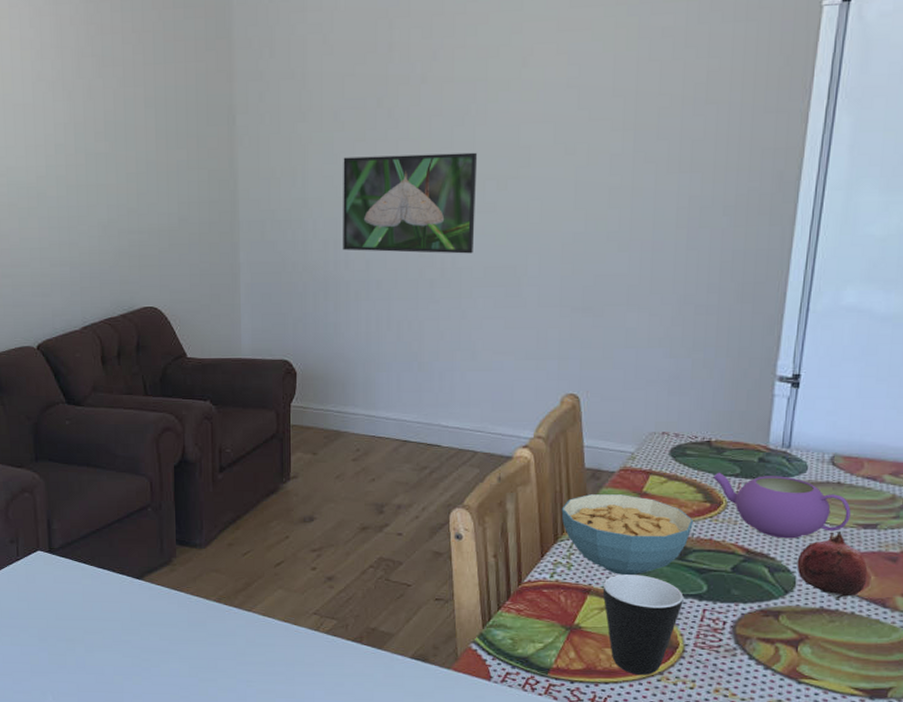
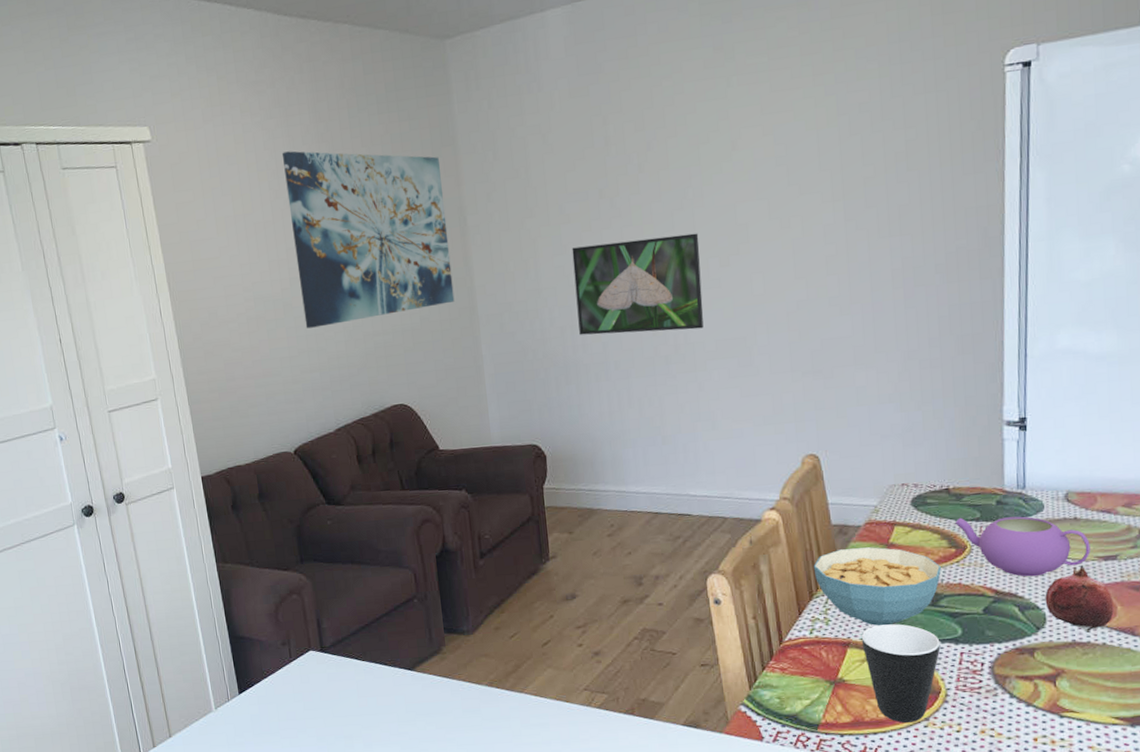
wall art: none [47,31,216,220] -> present [281,151,455,328]

